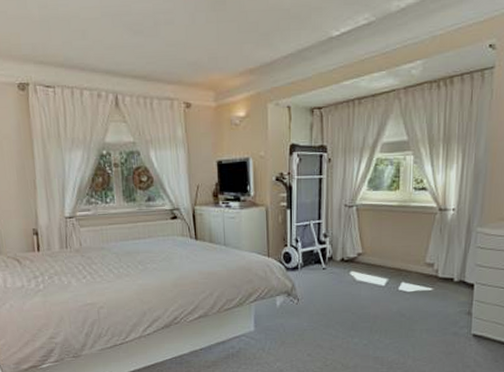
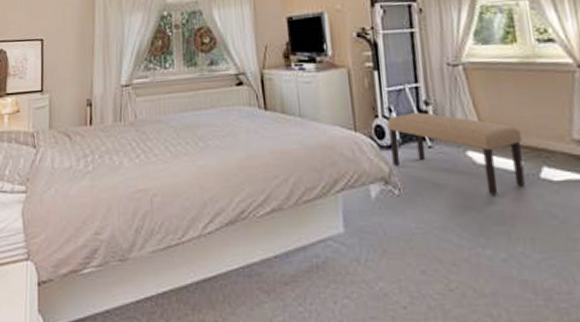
bench: none [293,243,391,303] -> present [387,113,525,196]

